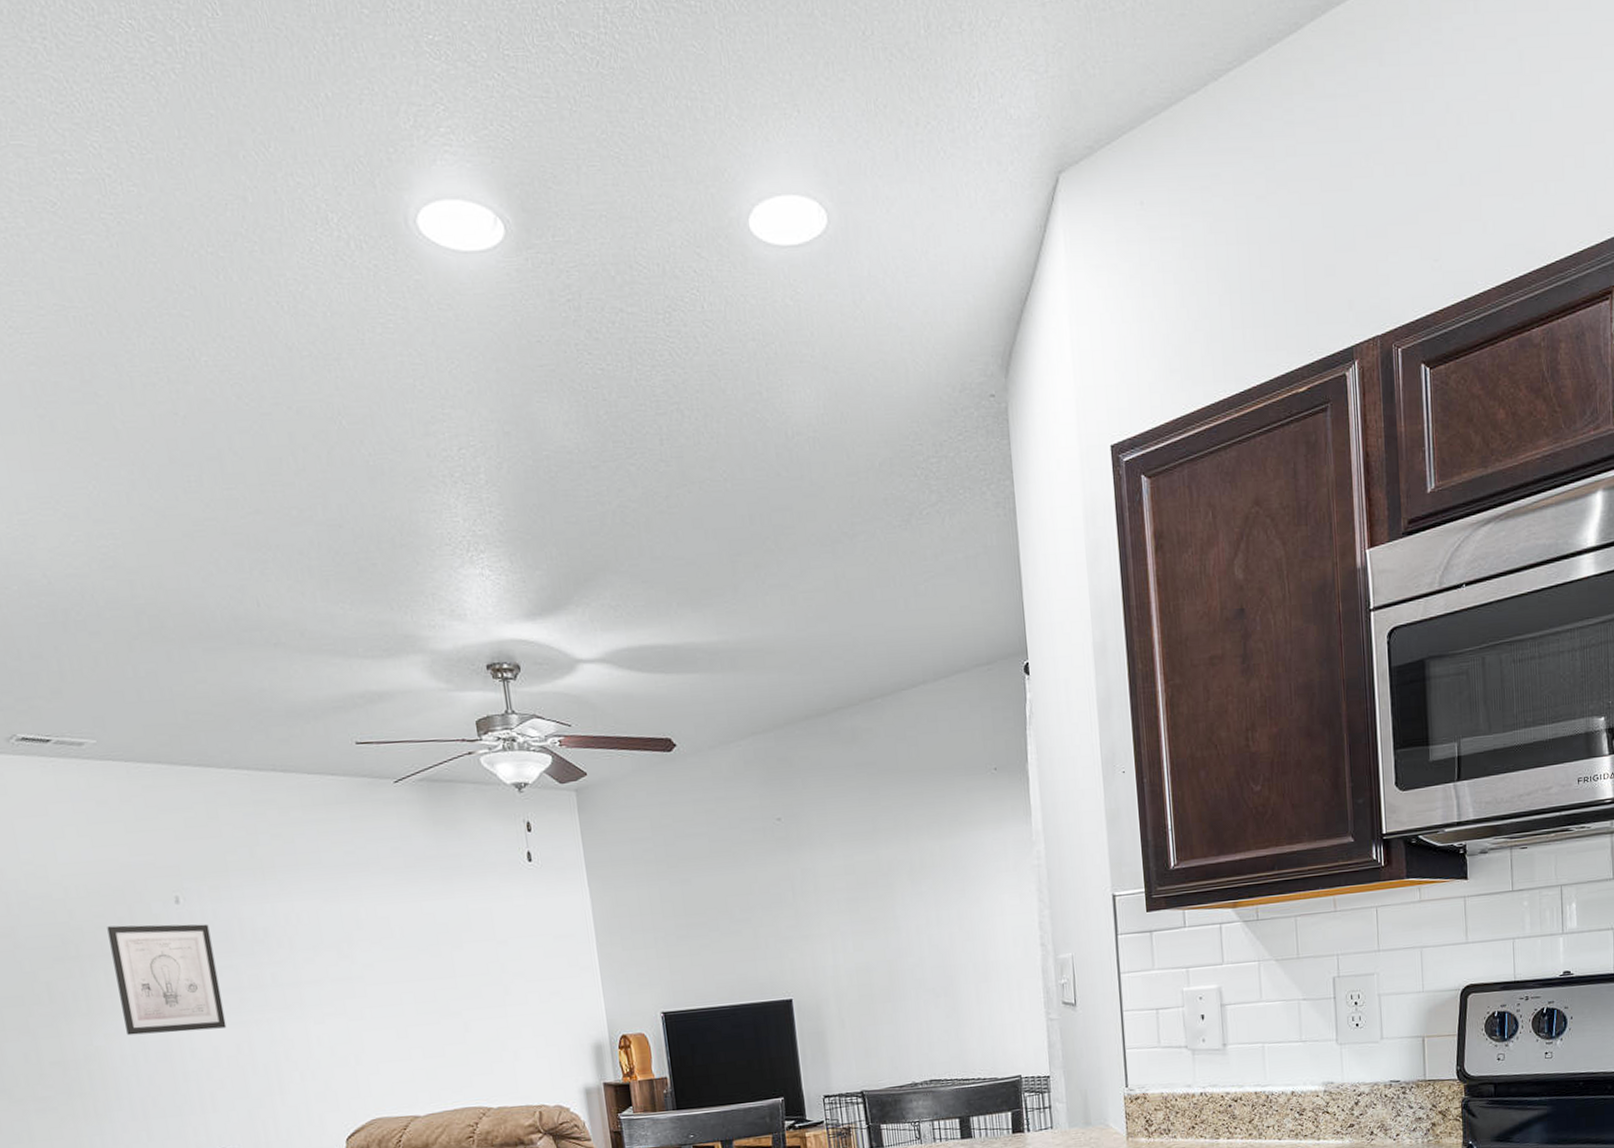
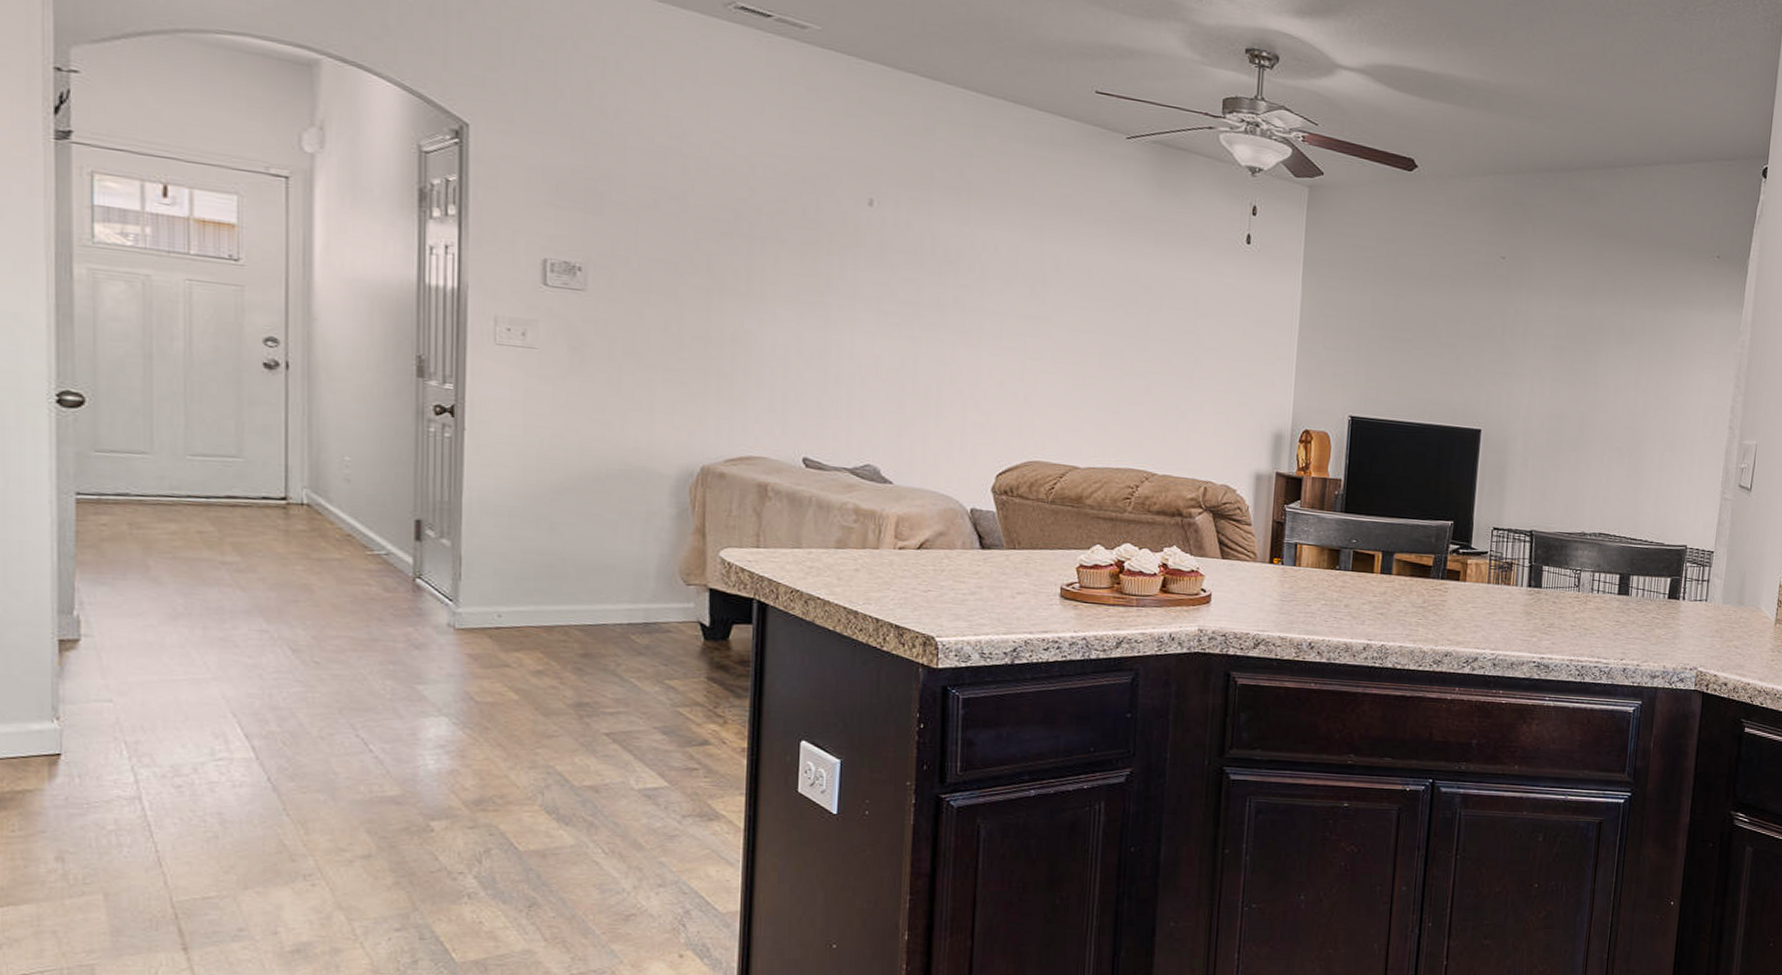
wall art: present [107,924,227,1036] -> none [784,212,899,339]

